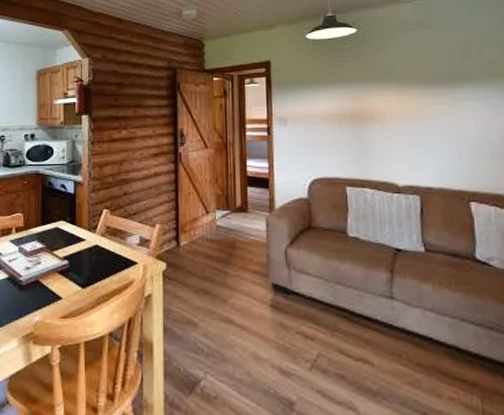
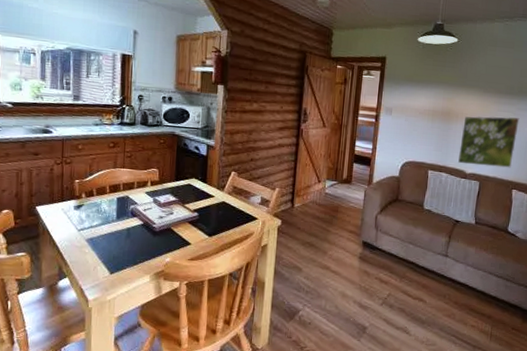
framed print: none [382,109,462,175] -> present [458,116,520,168]

